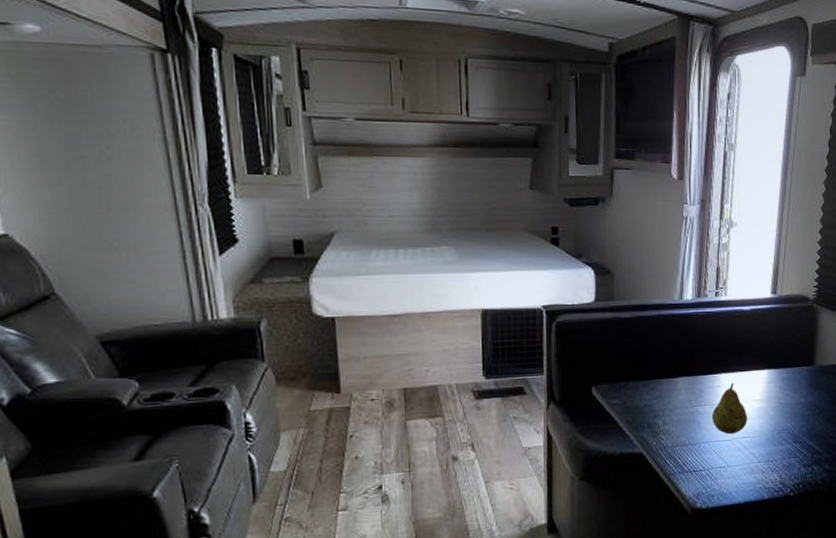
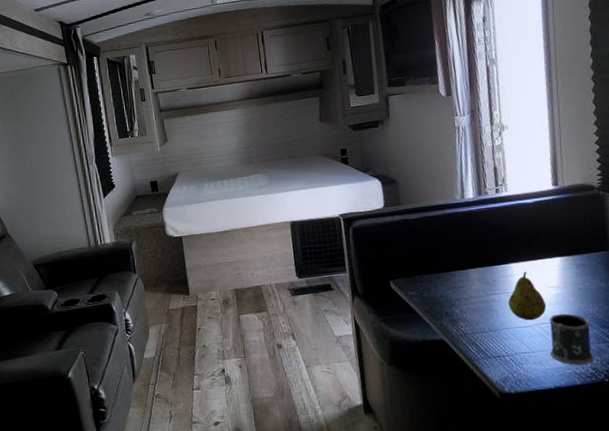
mug: none [745,428,785,480] -> present [549,313,595,365]

